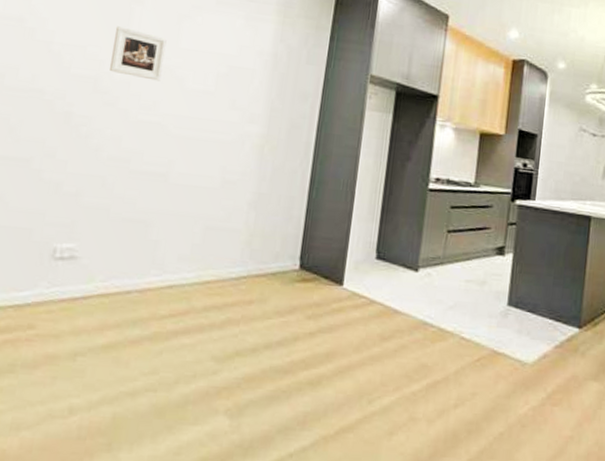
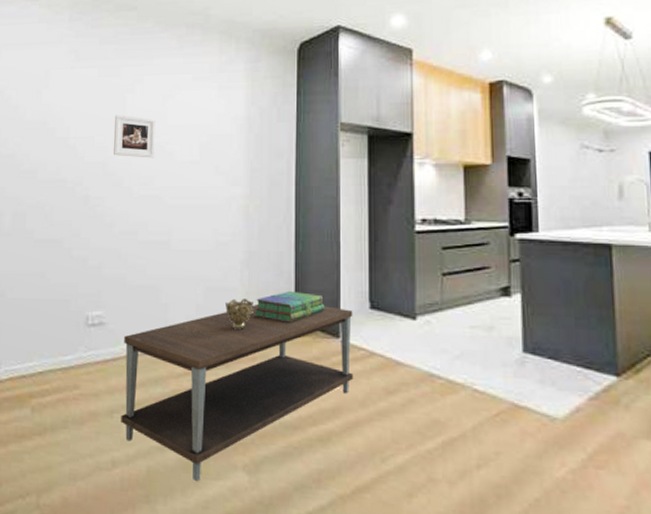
coffee table: none [85,247,359,428] -> present [121,305,354,482]
decorative bowl: none [224,240,257,272] -> present [225,298,253,329]
stack of books: none [256,236,332,268] -> present [254,290,325,323]

